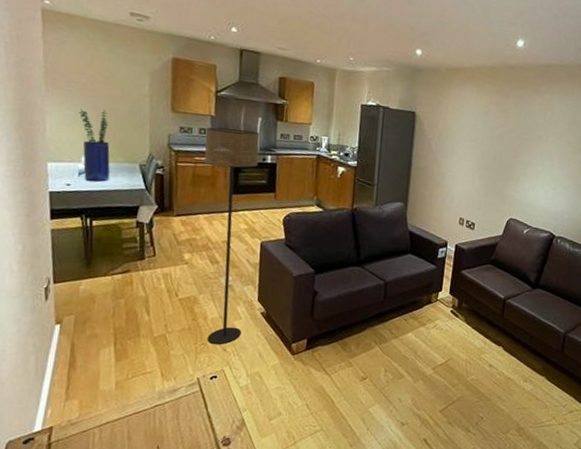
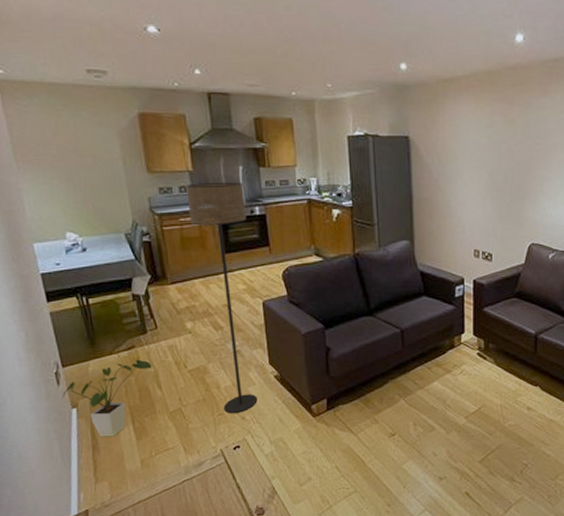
house plant: none [48,283,144,356] -> present [62,359,152,437]
vase: present [78,108,111,182] -> none [53,180,98,259]

